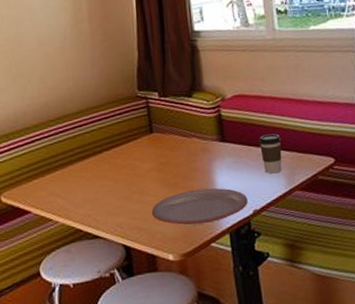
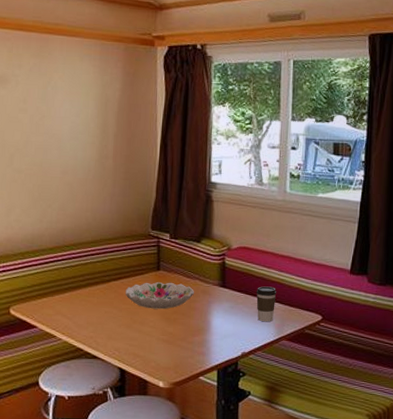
decorative bowl: none [119,144,193,176] -> present [125,281,194,309]
plate: present [151,188,248,226] -> none [148,327,238,359]

